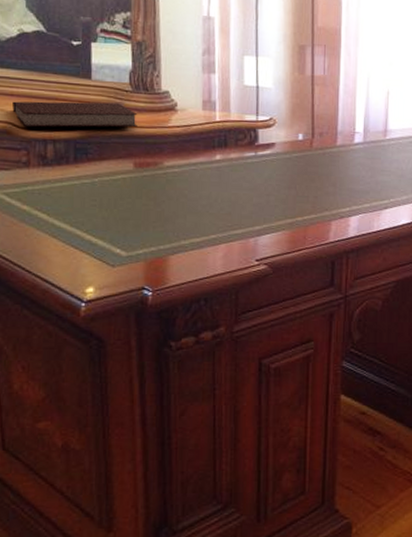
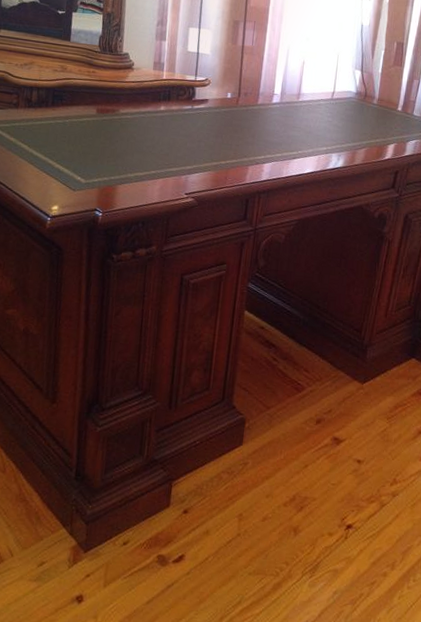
notebook: present [12,101,137,128] -> none [9,56,102,81]

